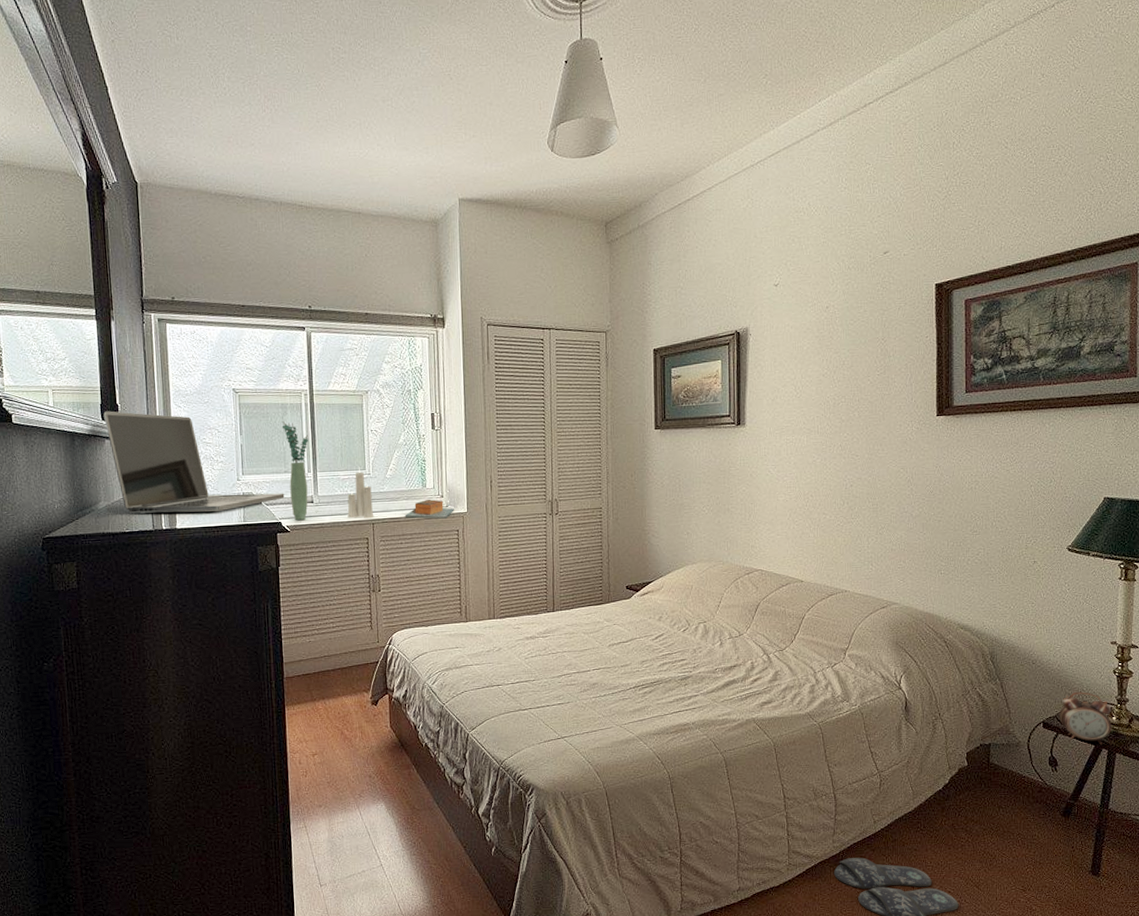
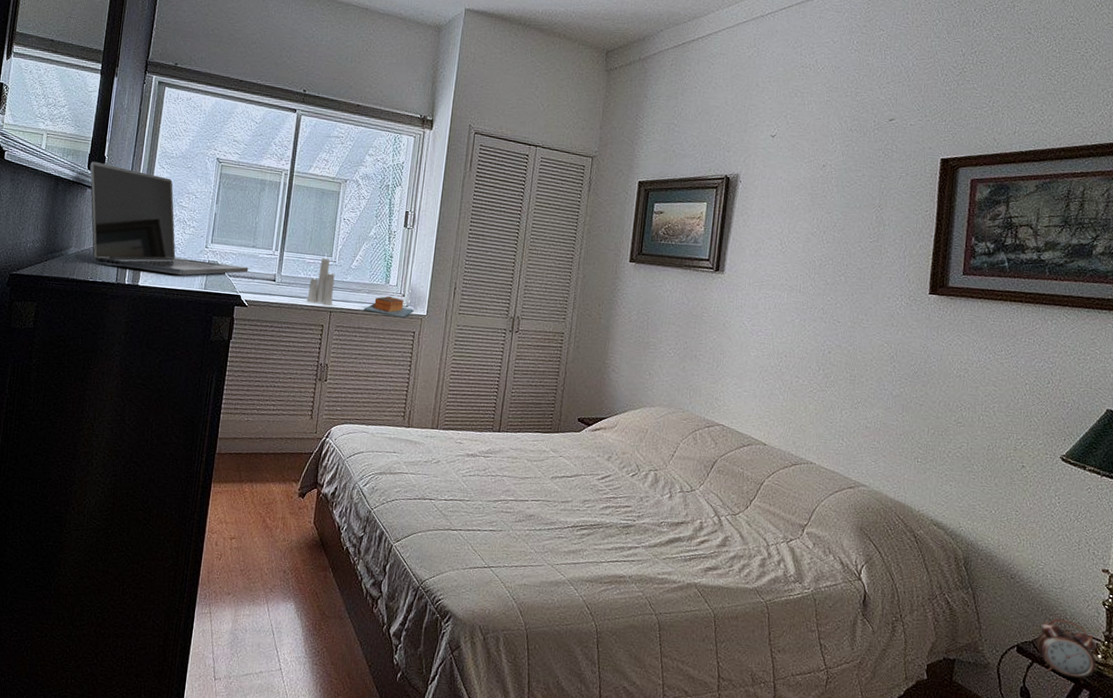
vase: present [281,421,308,520] -> none [253,197,281,297]

